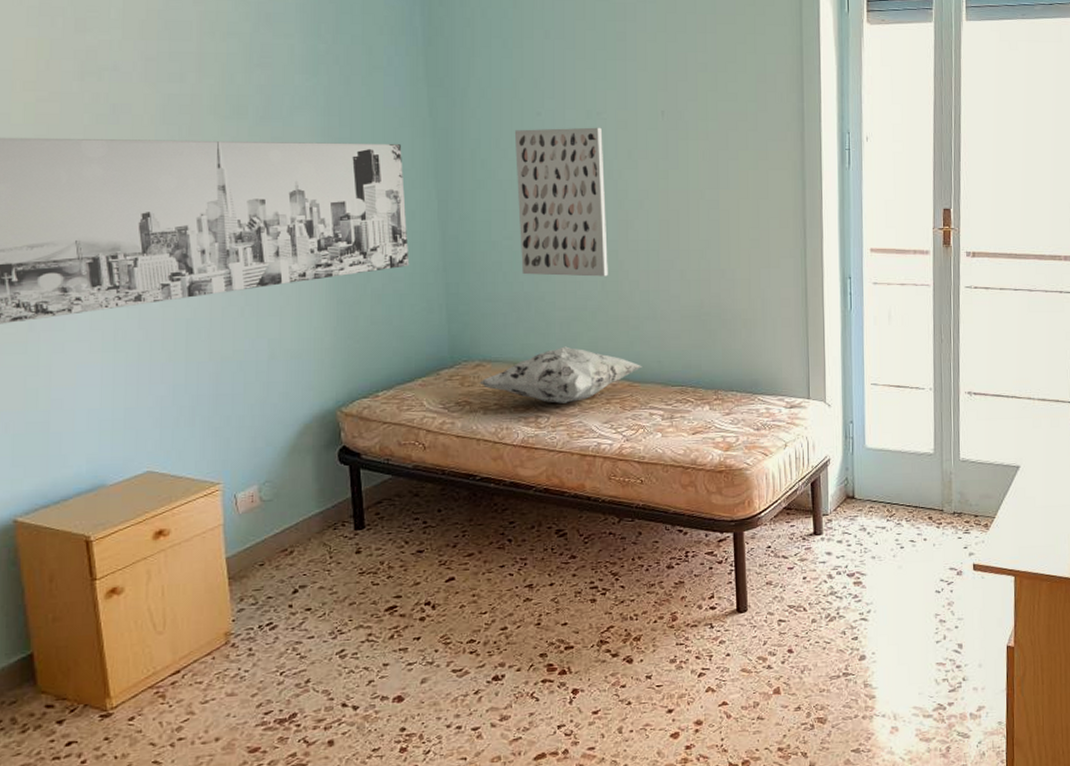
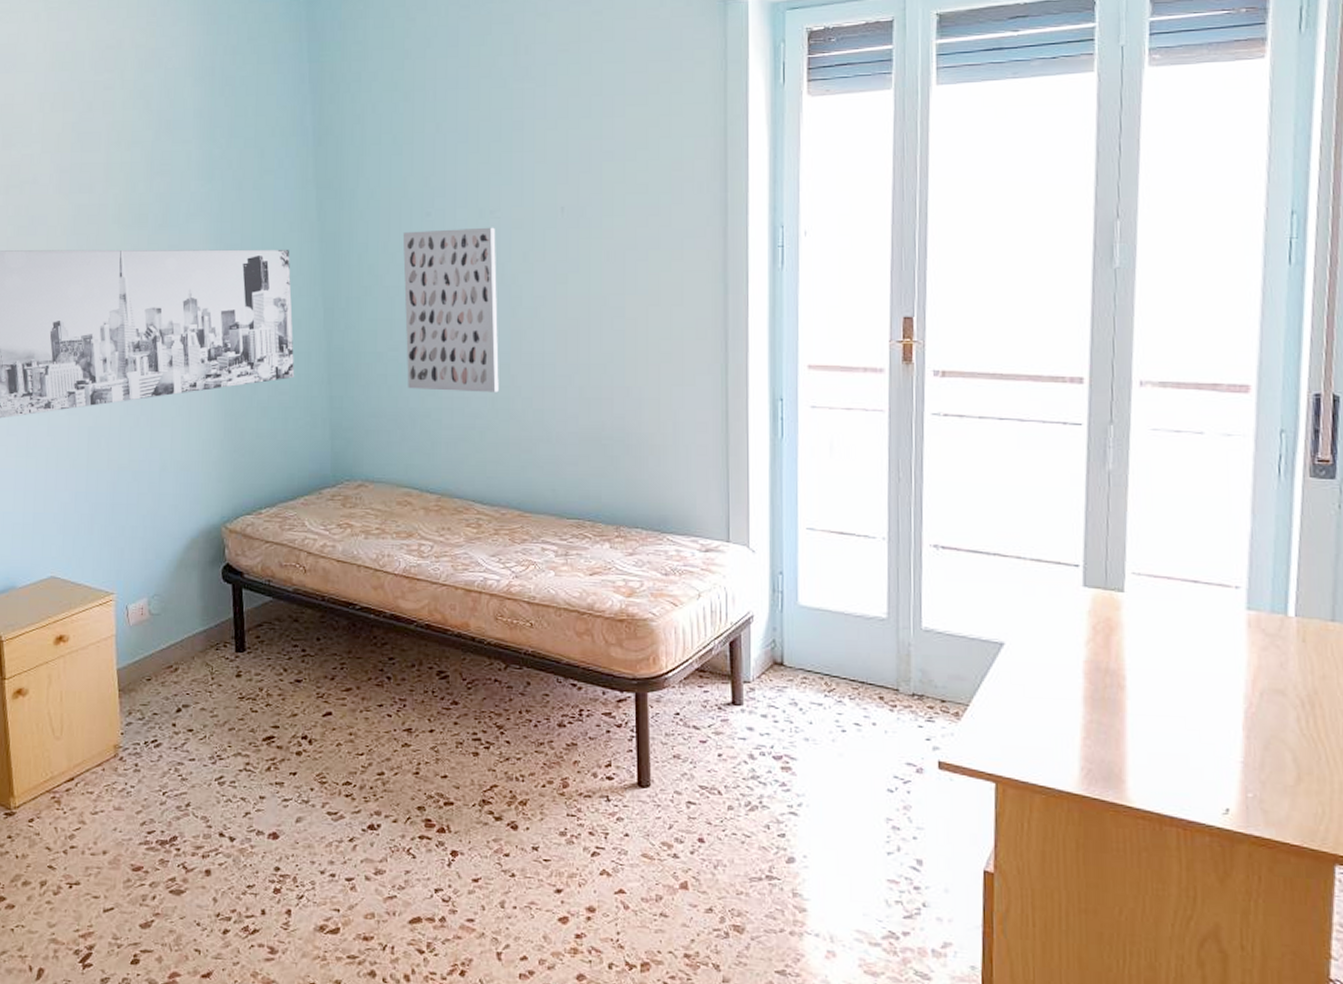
decorative pillow: present [478,346,643,403] -> none [360,469,535,532]

